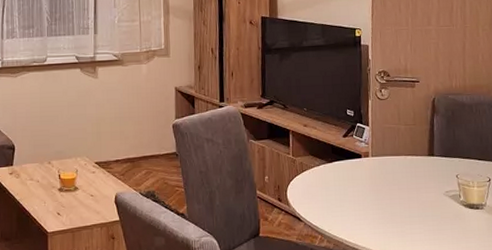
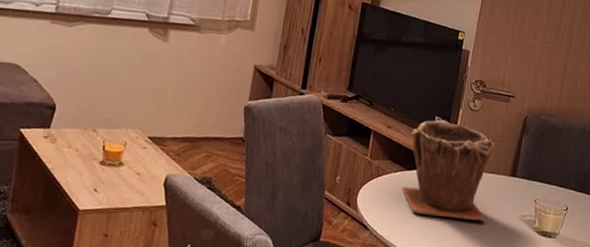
plant pot: none [327,112,412,202] -> present [402,119,495,222]

